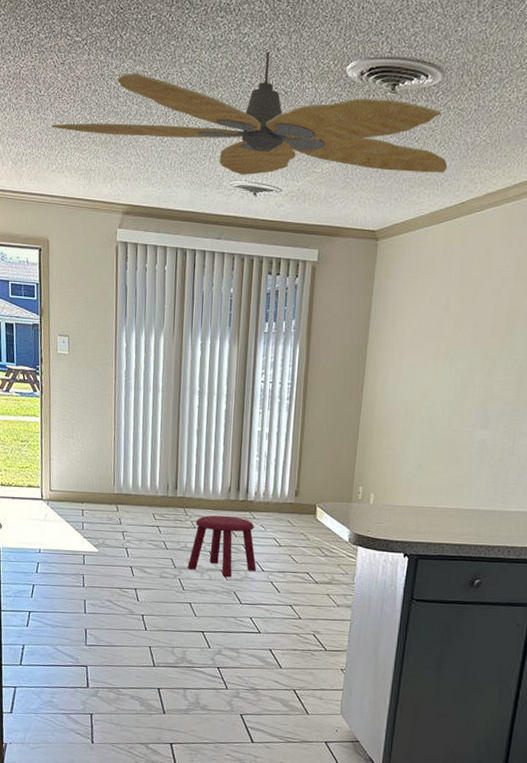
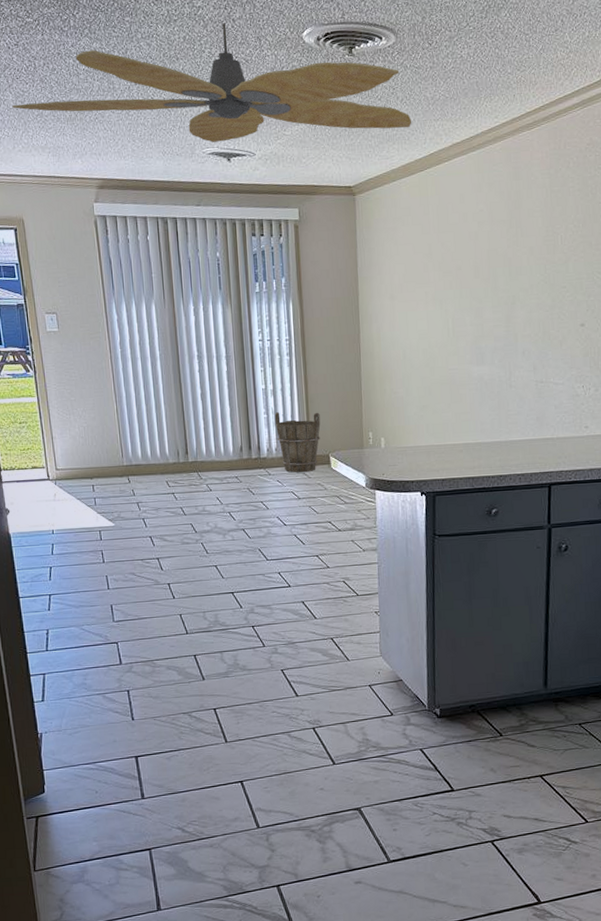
stool: present [187,515,256,578] -> none [208,475,278,536]
bucket: none [266,456,312,520] -> present [274,412,321,473]

